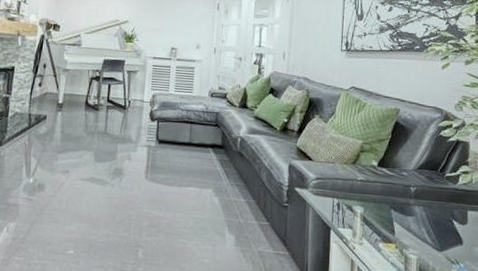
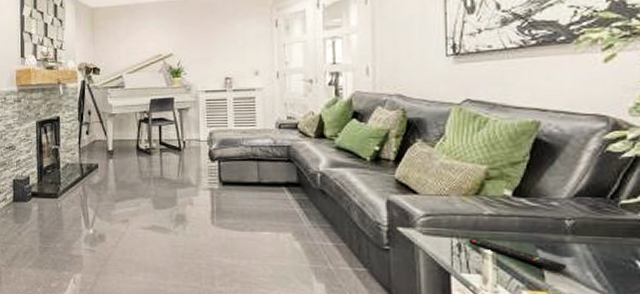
remote control: none [345,198,409,228] -> present [468,237,566,272]

